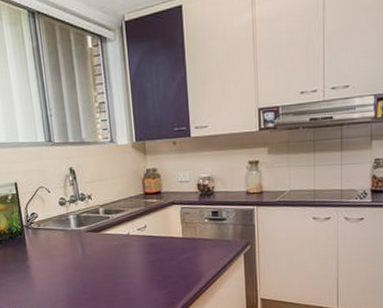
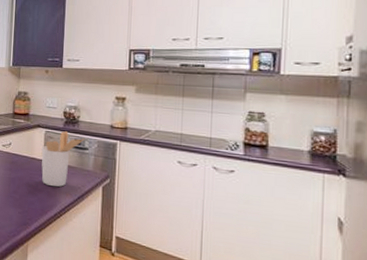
utensil holder: none [179,204,222,263] -> present [41,131,85,187]

